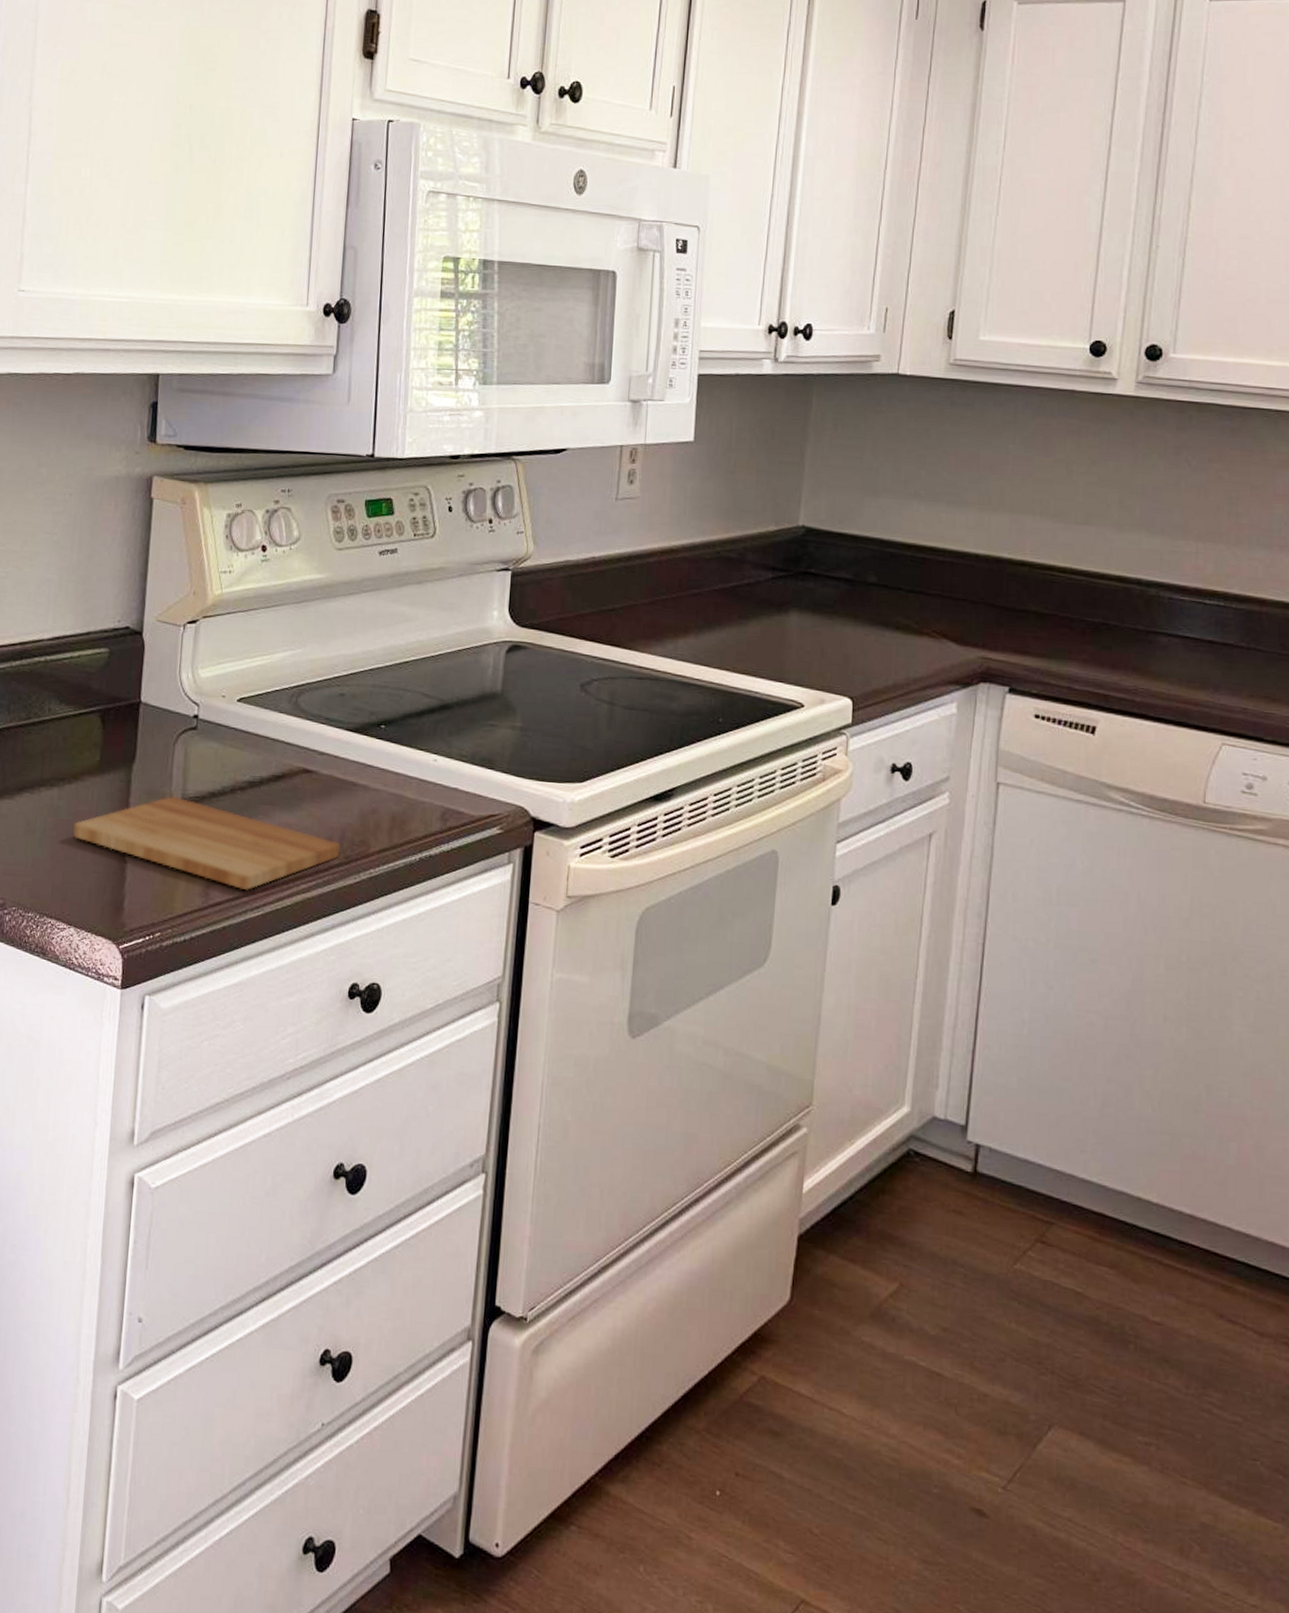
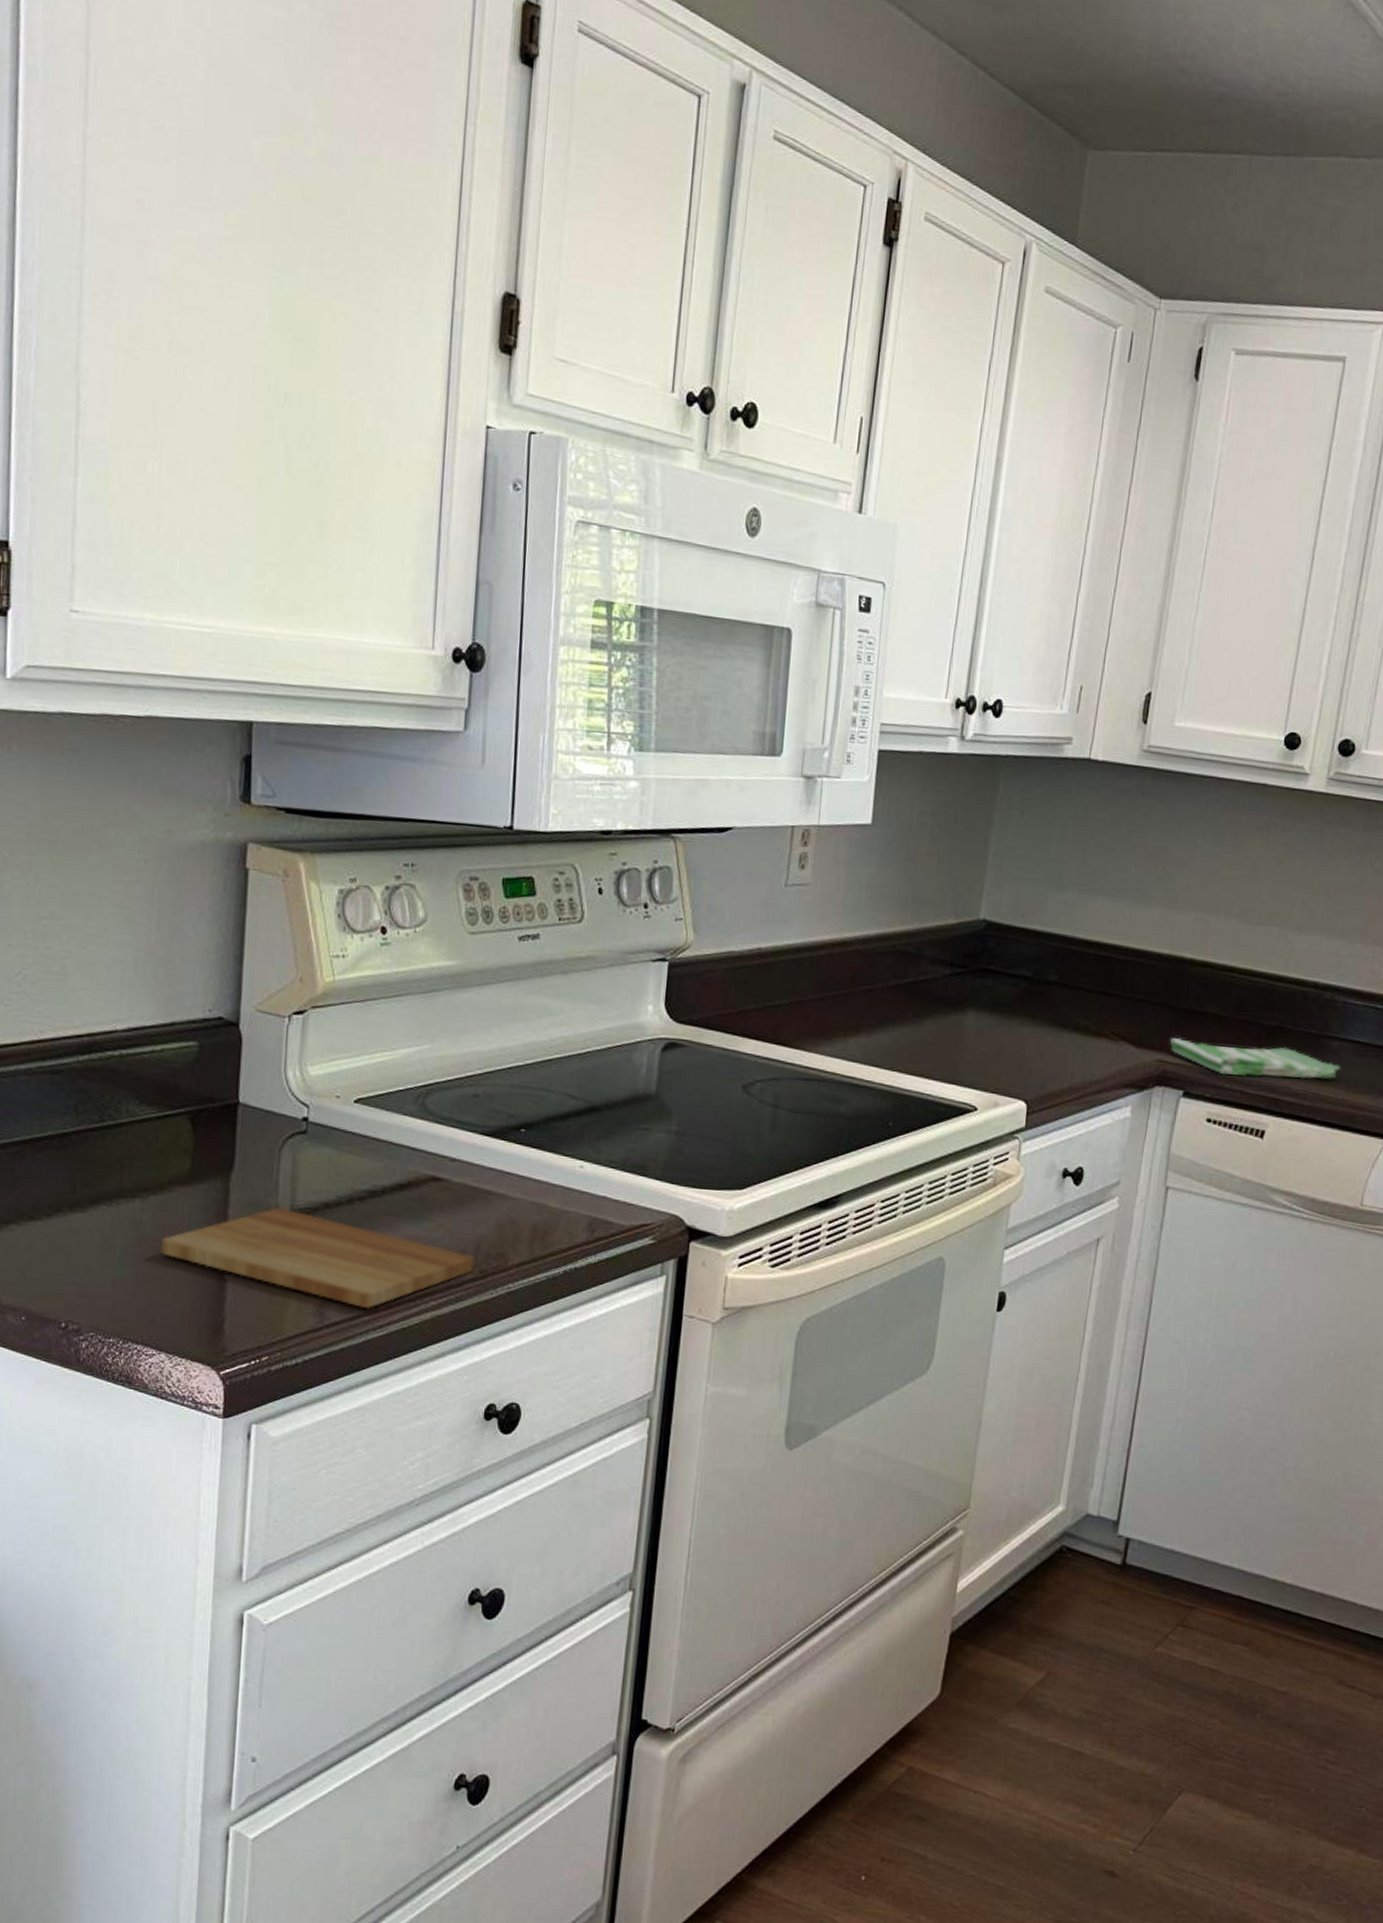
dish towel: none [993,635,1171,675] -> present [1170,1037,1340,1079]

